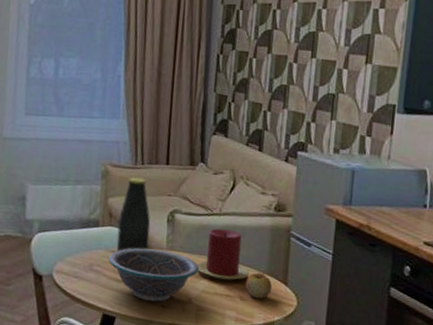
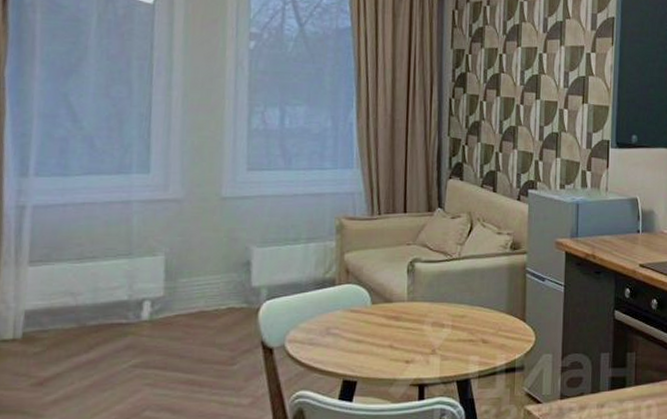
bowl: present [108,248,199,302] -> none [347,303,441,358]
bottle: present [116,177,151,252] -> none [355,229,390,311]
candle: present [196,228,250,281] -> none [438,273,491,325]
apple: present [245,272,273,299] -> none [486,313,512,340]

